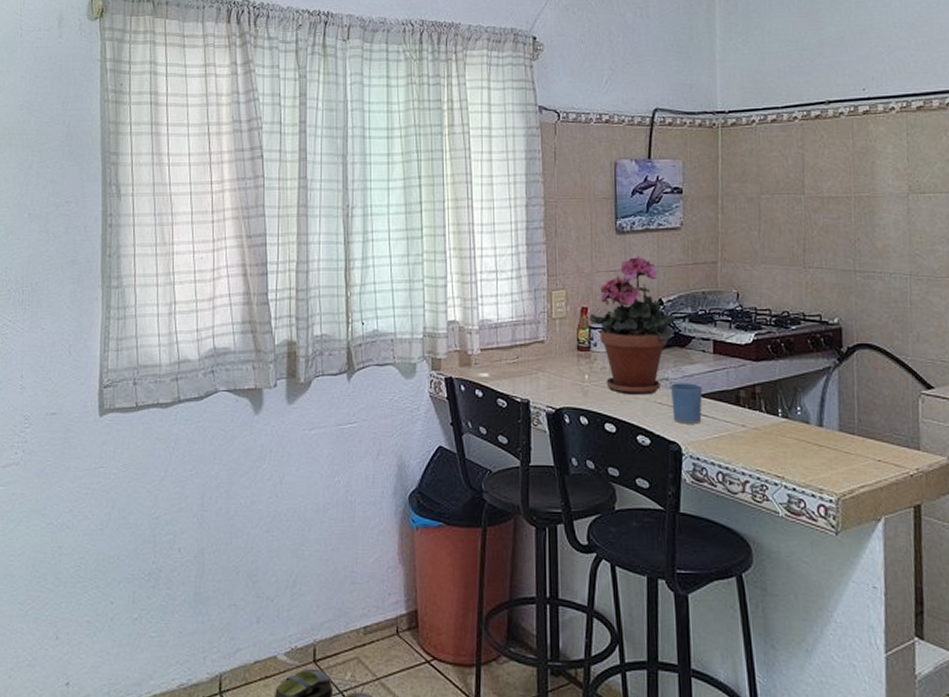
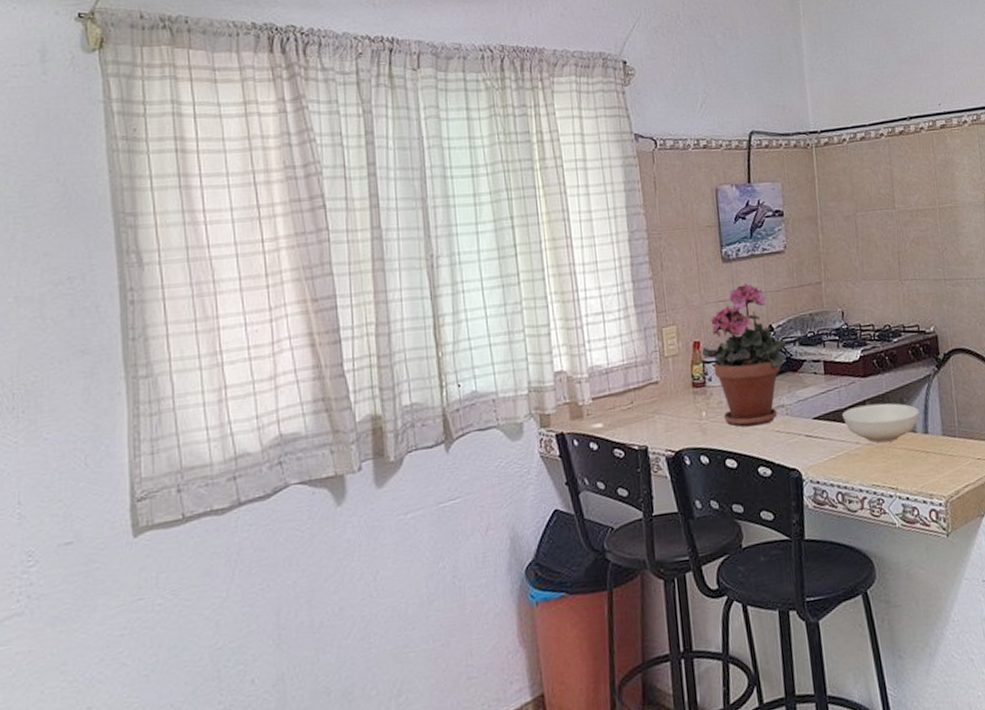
mug: present [671,383,703,424] -> none [787,406,819,450]
bowl: none [728,389,816,429] -> present [841,403,920,443]

